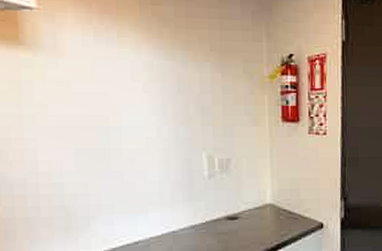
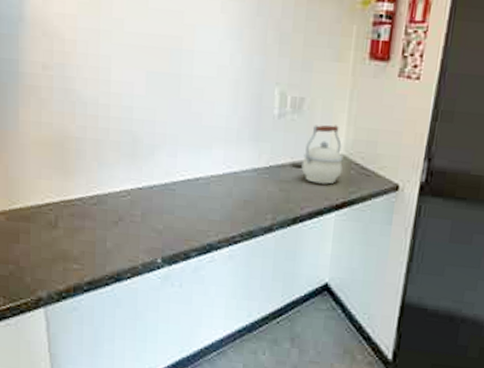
kettle: none [235,179,273,231] -> present [301,124,344,185]

